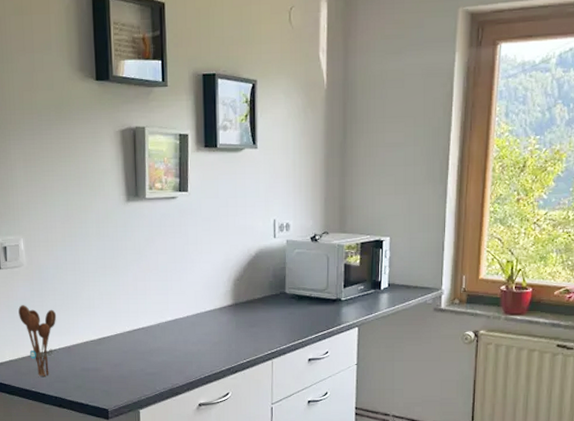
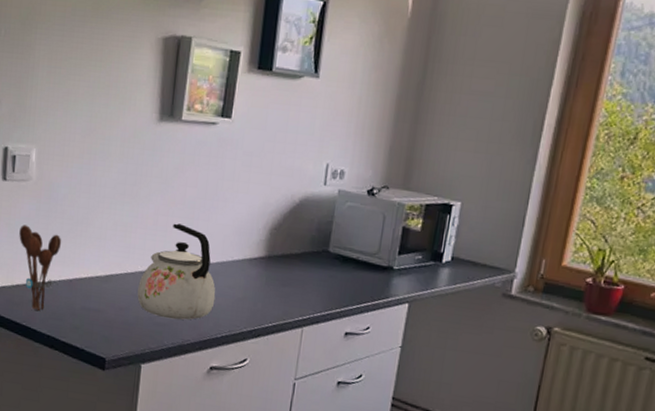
kettle: none [128,286,195,368] -> present [137,223,216,320]

